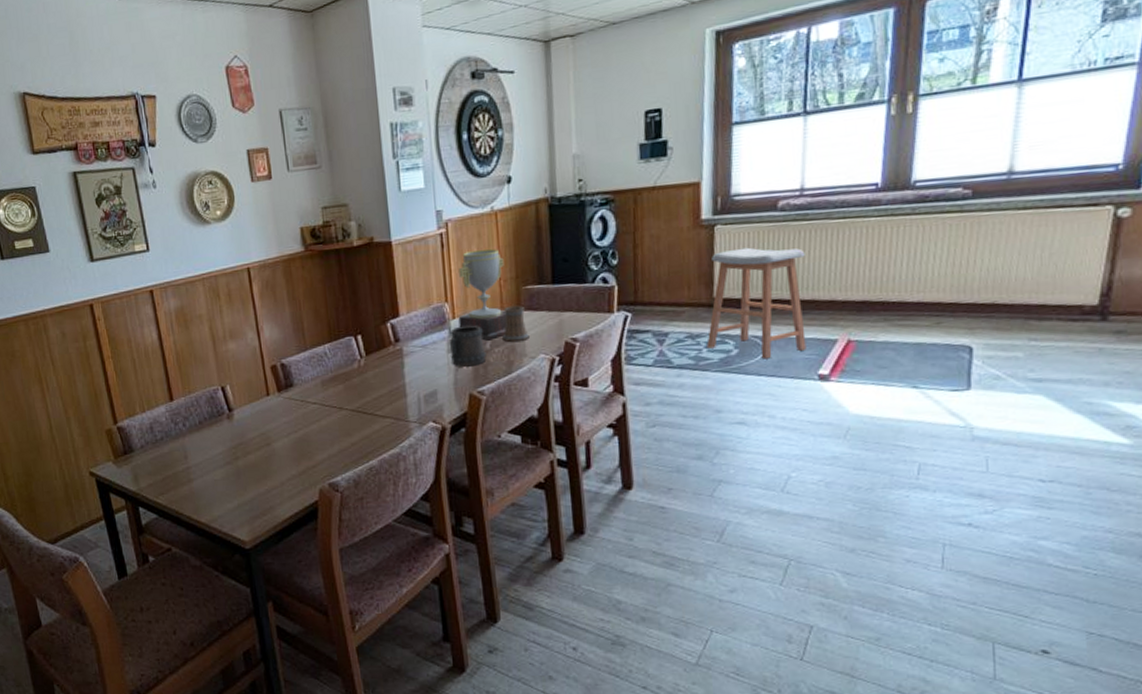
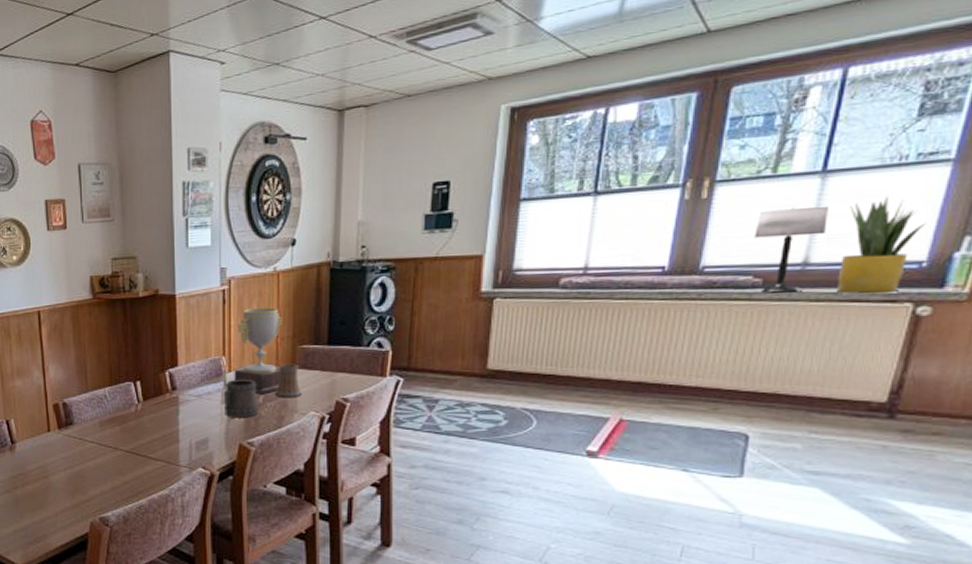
stool: present [706,247,807,359] -> none [476,322,583,432]
table lamp: none [960,114,1028,205] -> present [754,205,828,293]
planter: none [1042,102,1118,200] -> present [837,197,926,295]

